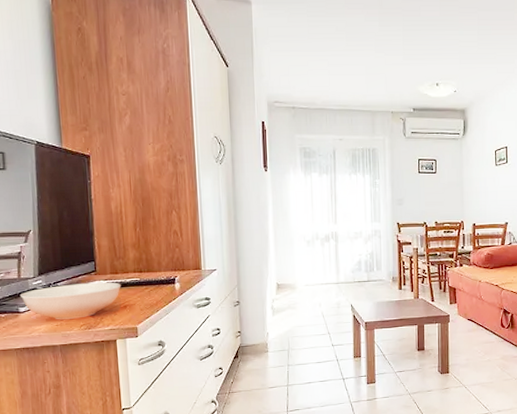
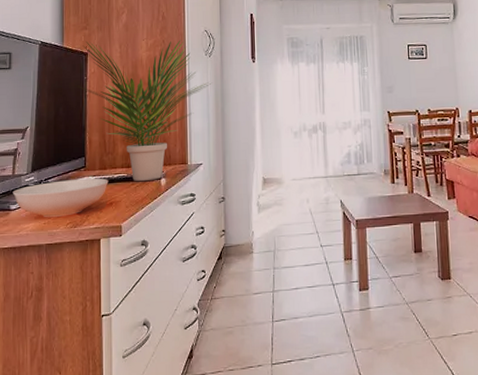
potted plant: none [80,144,223,286] -> present [77,40,211,182]

